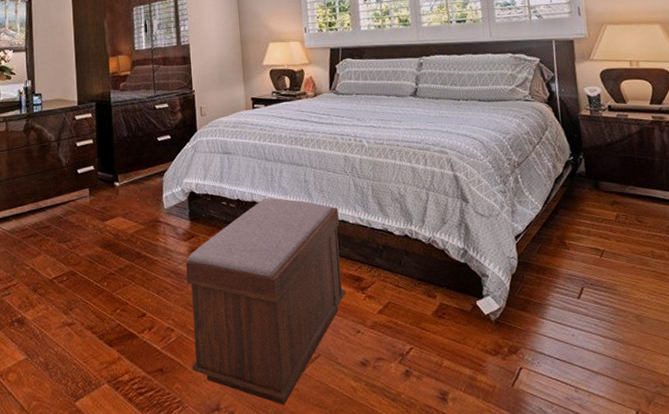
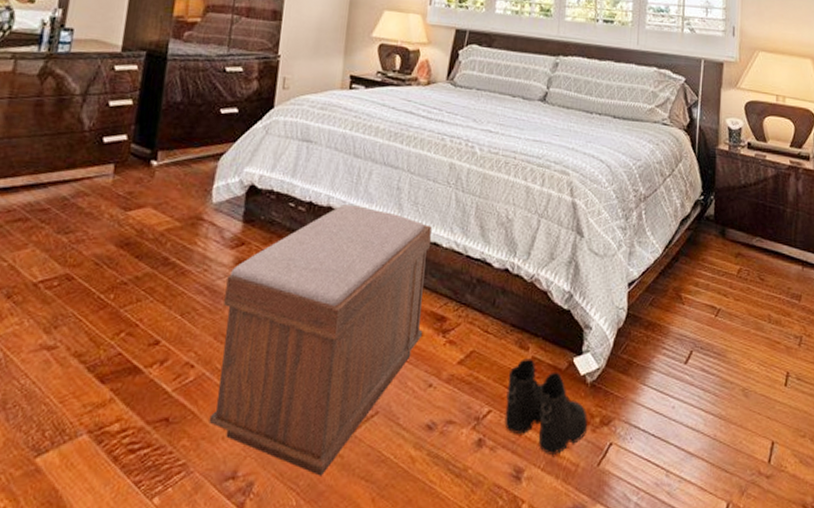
boots: none [422,305,498,379] -> present [504,358,588,454]

